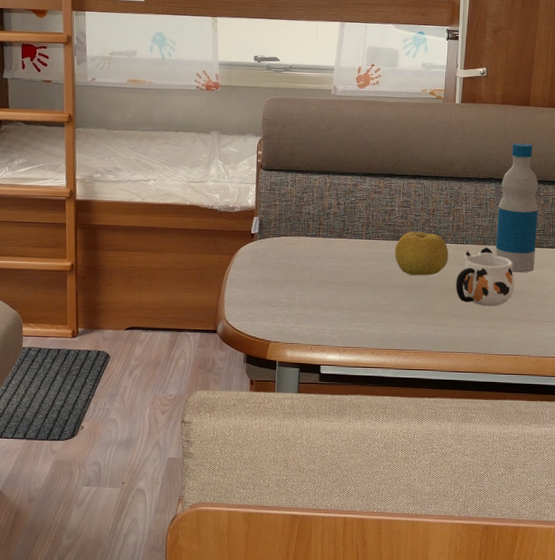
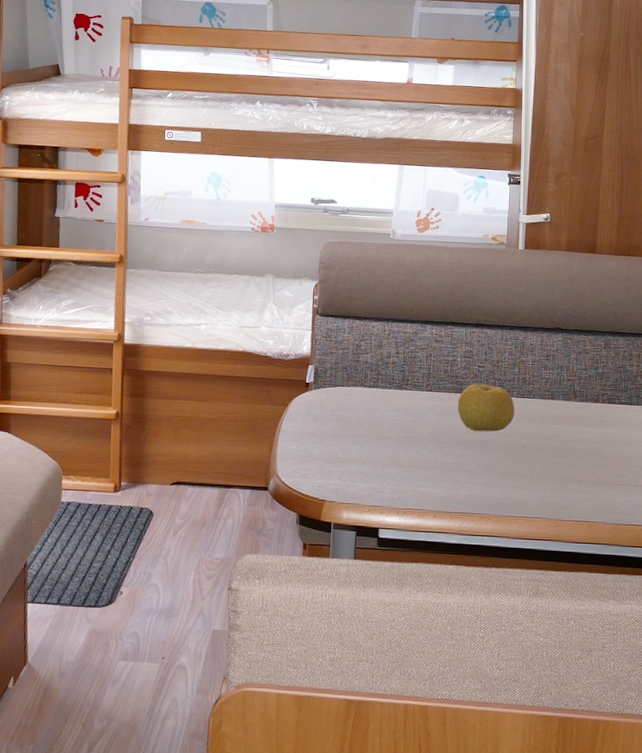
mug: present [456,247,515,307] -> none [523,402,586,467]
bottle: present [495,143,538,273] -> none [564,291,609,431]

